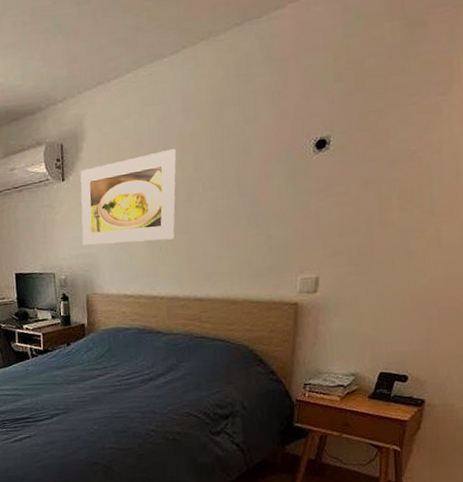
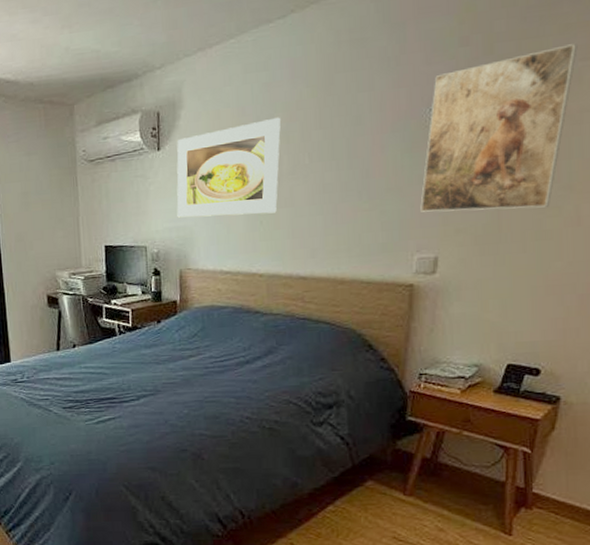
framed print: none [302,79,437,236] -> present [420,43,578,212]

